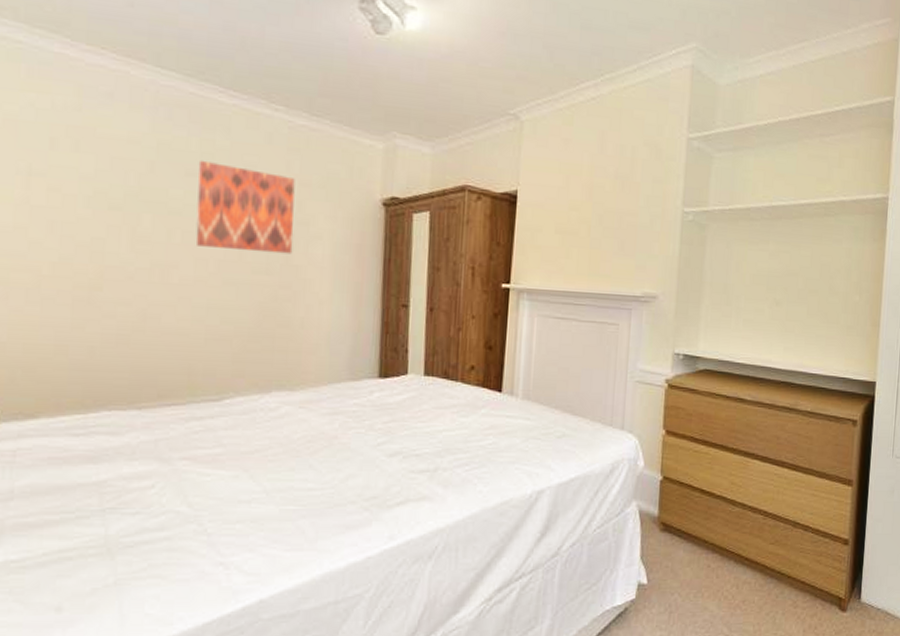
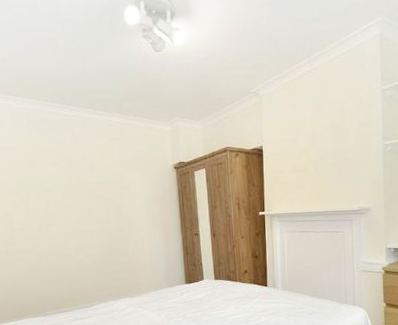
wall art: present [195,160,295,254] -> none [58,154,122,210]

